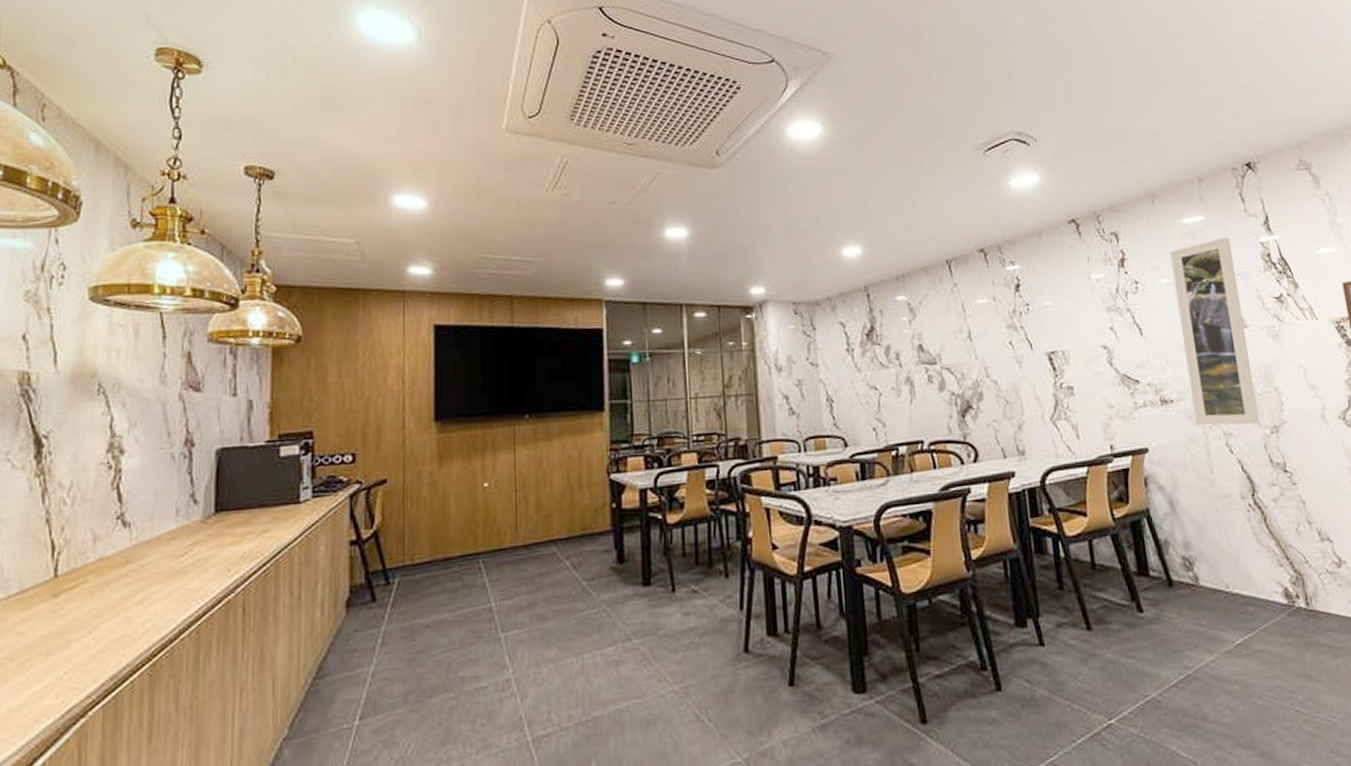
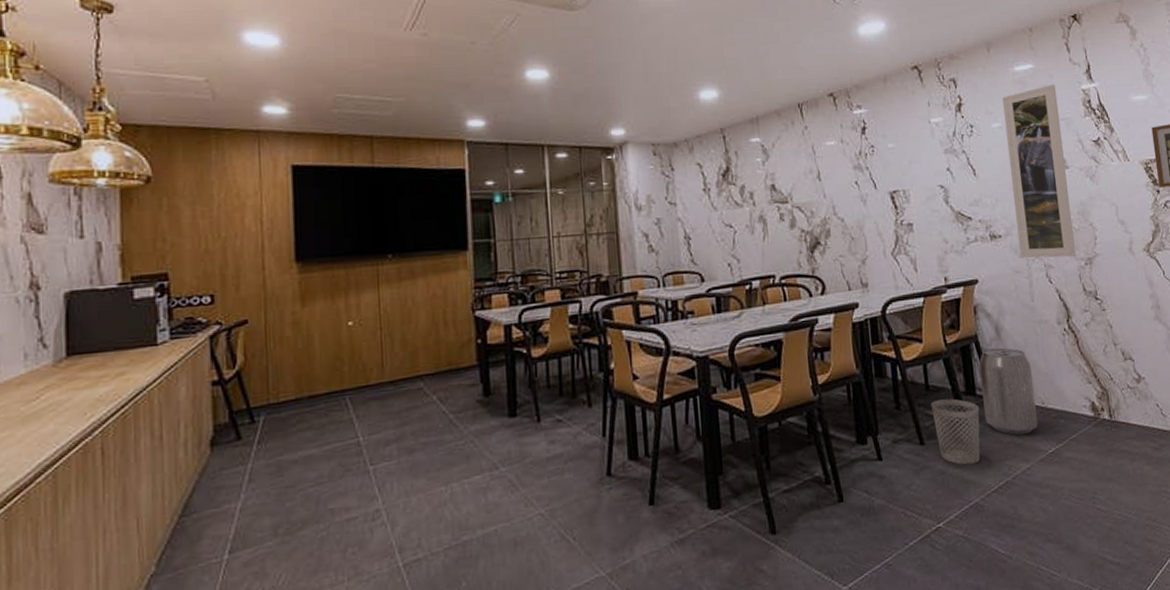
wastebasket: none [1098,579,1156,655] -> present [931,398,981,465]
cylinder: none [1152,523,1223,623] -> present [979,347,1038,436]

